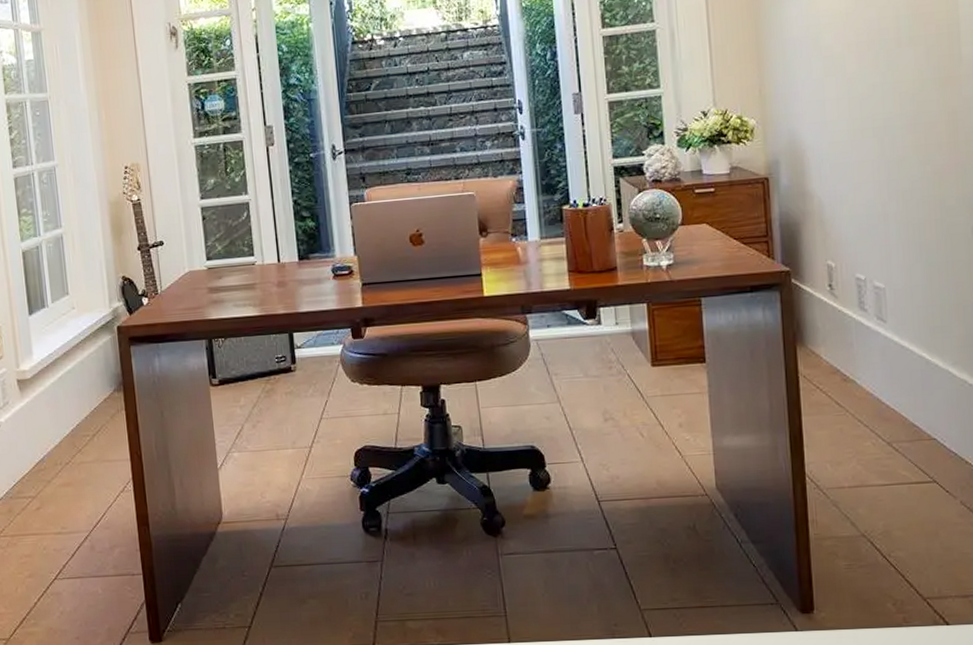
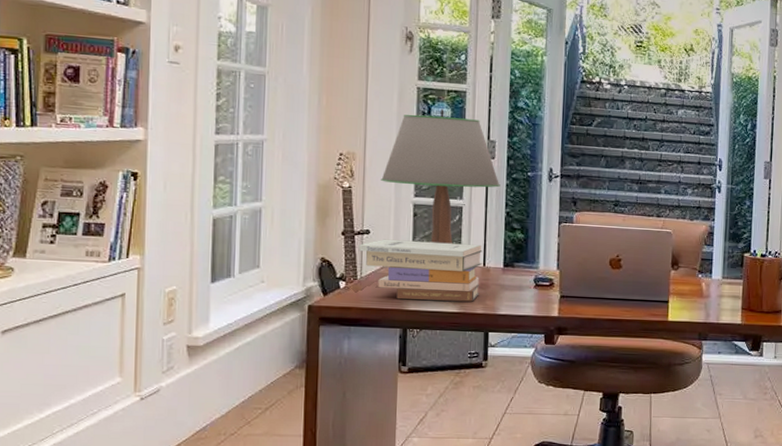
books: none [155,240,278,310] -> present [359,239,483,302]
table lamp: none [166,101,284,245] -> present [381,108,500,244]

